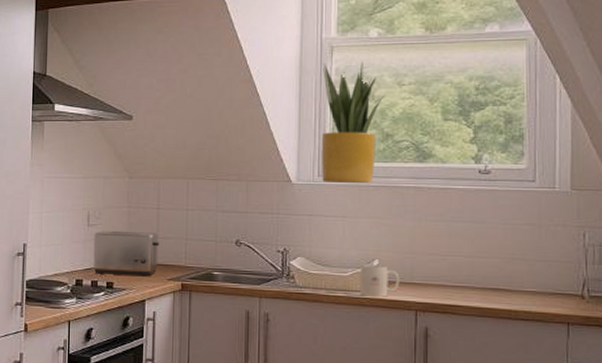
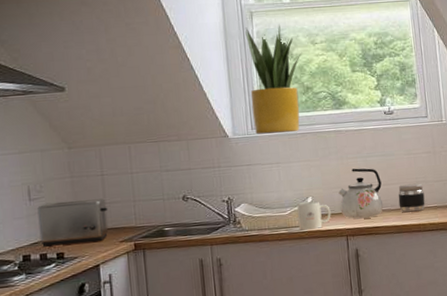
kettle: none [411,233,466,294] -> present [338,168,384,220]
jar: none [486,260,521,294] -> present [398,183,425,213]

